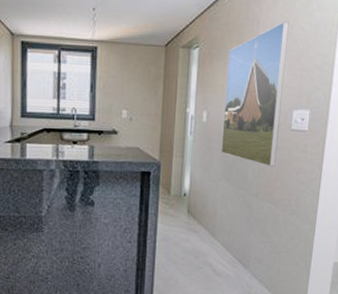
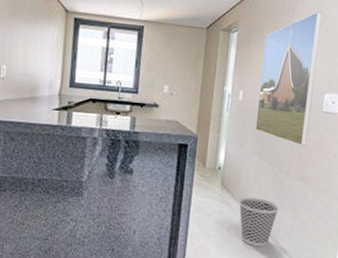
wastebasket: none [206,223,249,274] -> present [238,197,279,247]

